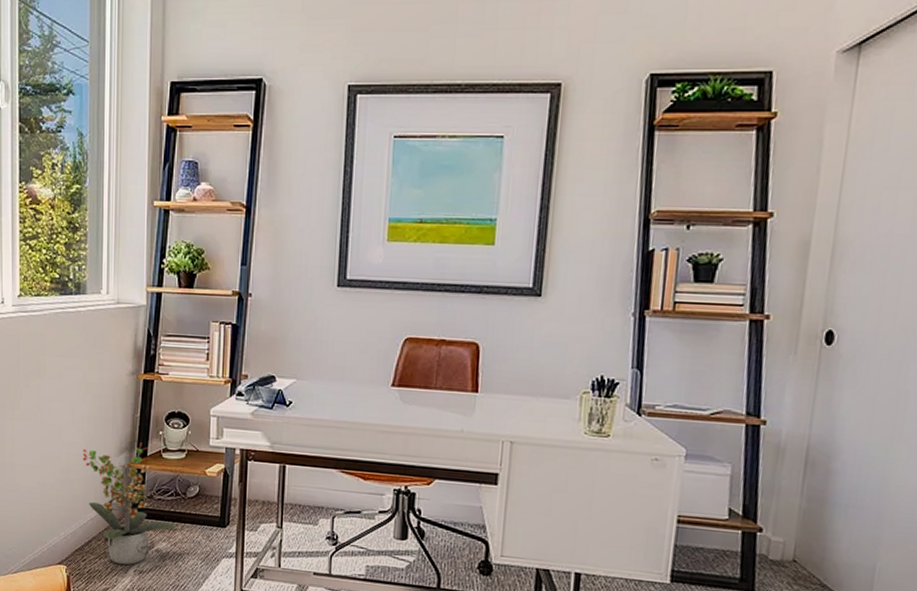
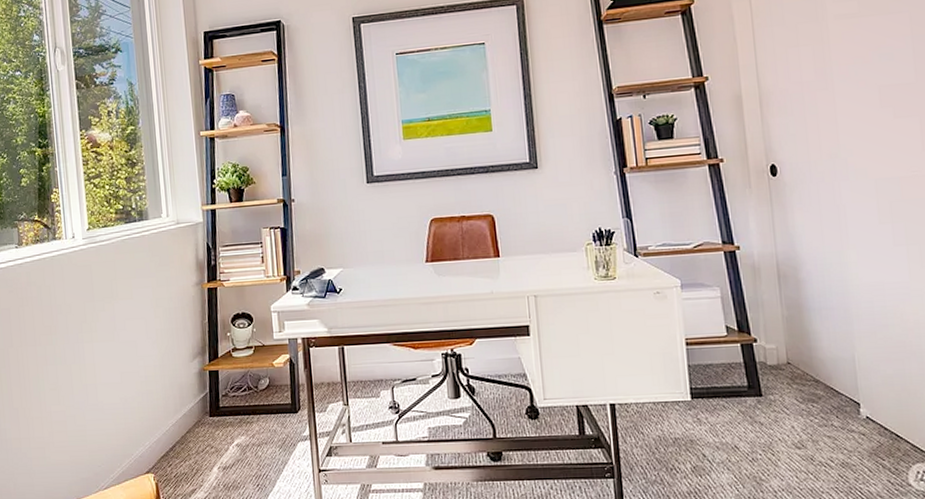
potted plant: present [83,442,177,565] -> none [159,346,253,464]

